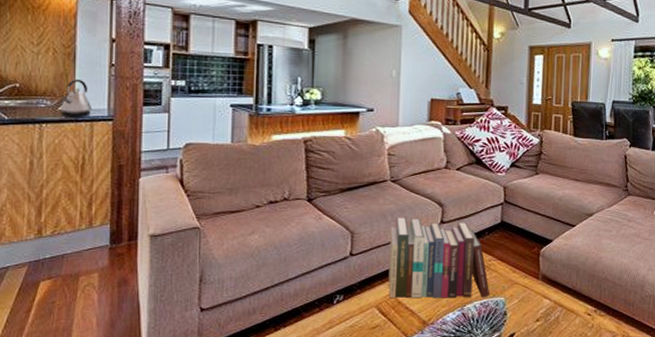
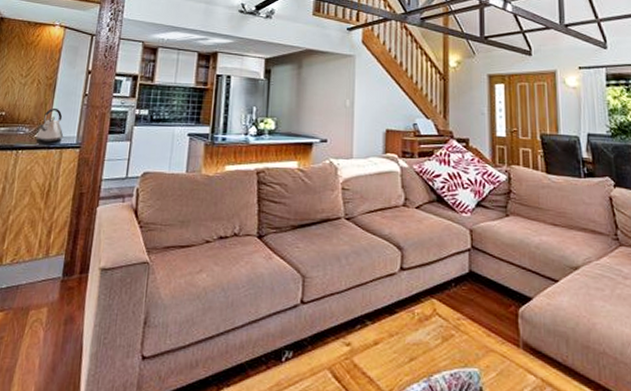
books: present [388,217,490,299] -> none [343,260,462,367]

